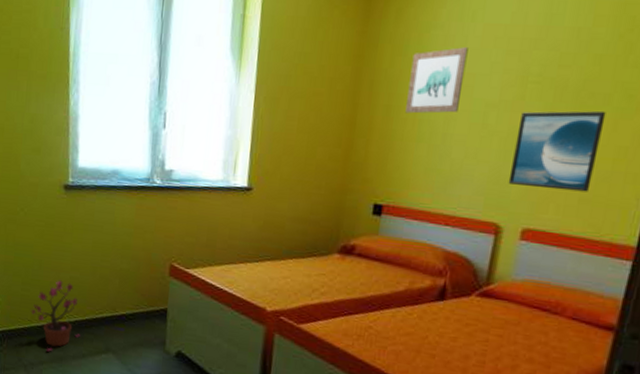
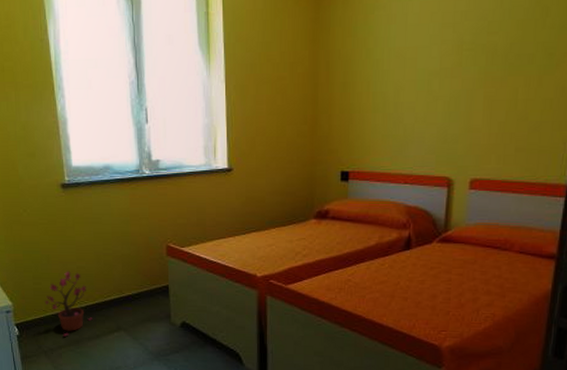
wall art: present [405,47,468,114] -> none [360,24,409,88]
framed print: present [508,110,606,192] -> none [454,69,532,142]

